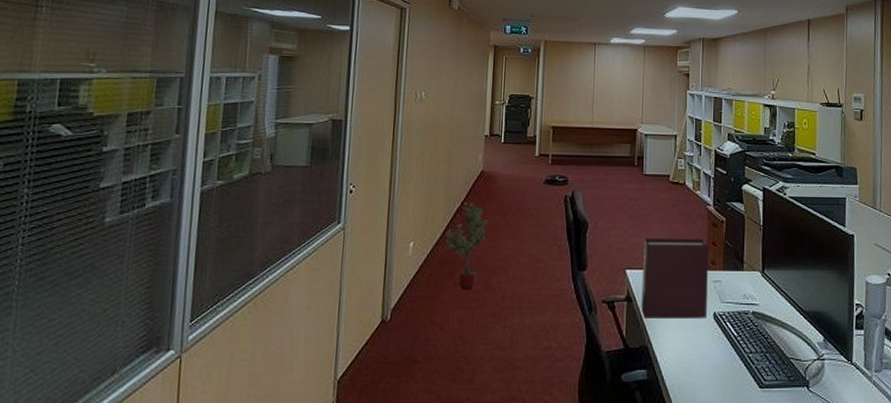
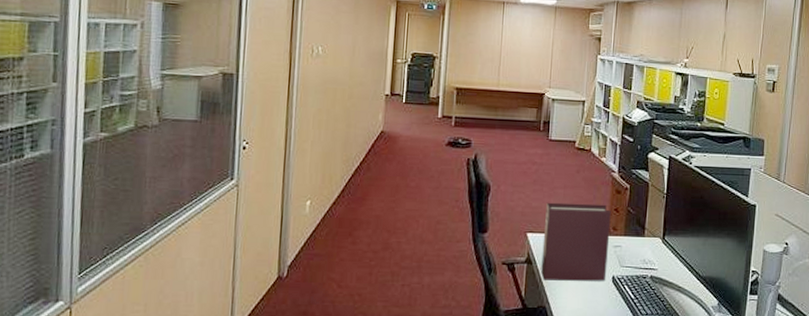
potted tree: present [444,202,489,291] -> none [343,162,388,250]

